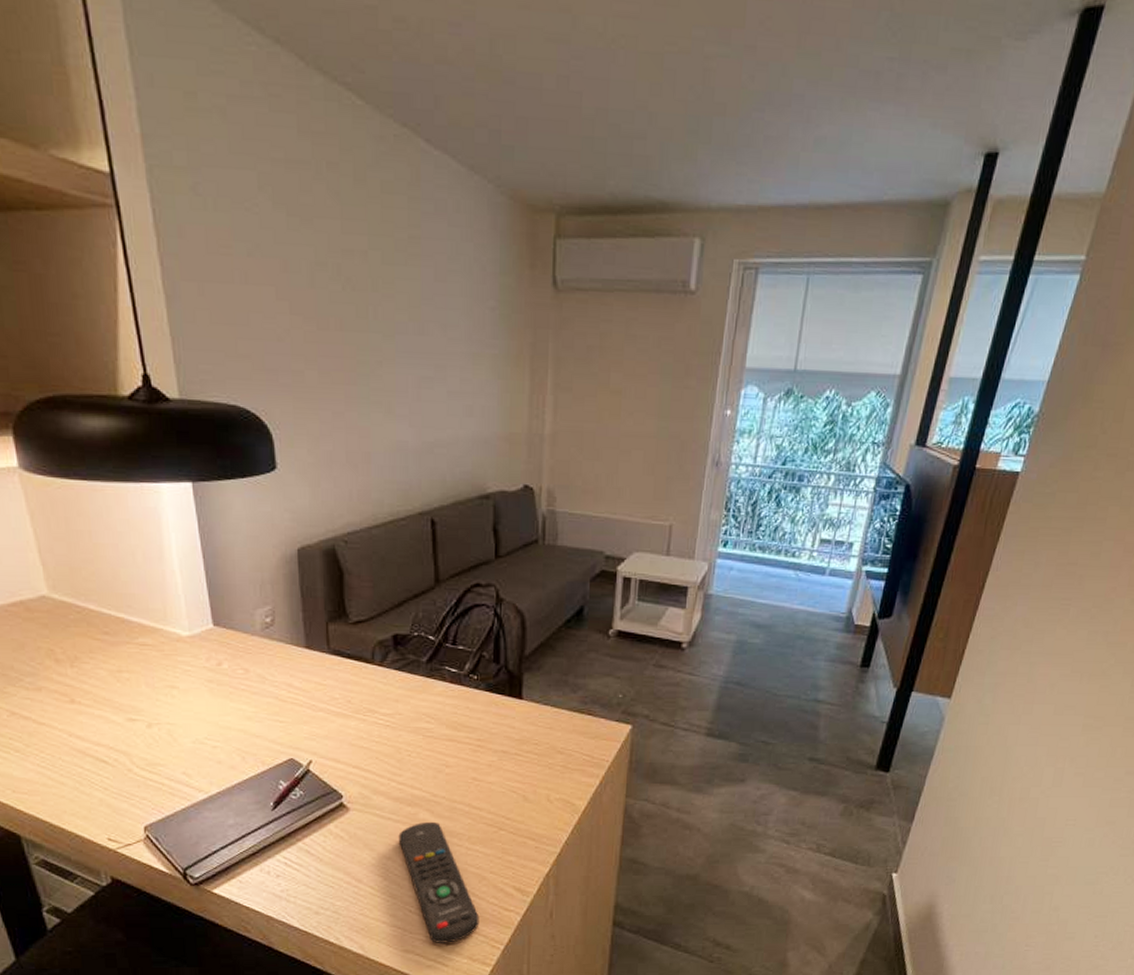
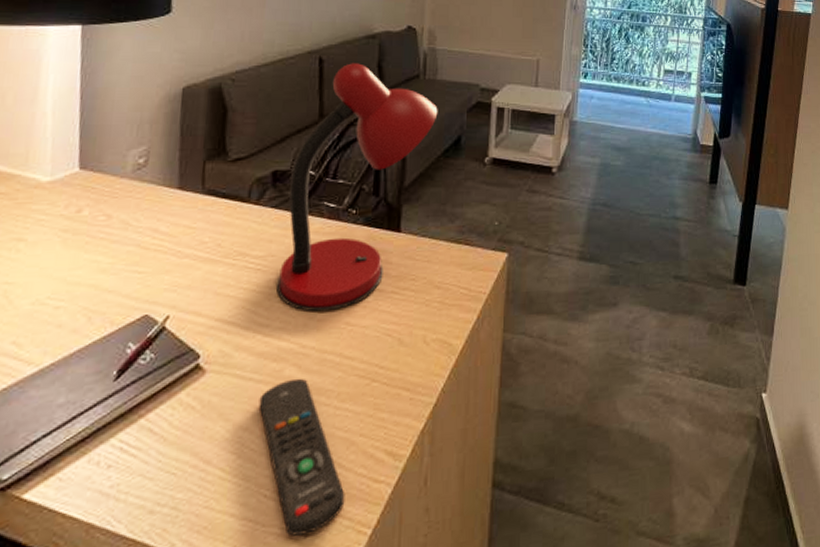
desk lamp: none [405,526,559,767] -> present [275,63,438,312]

